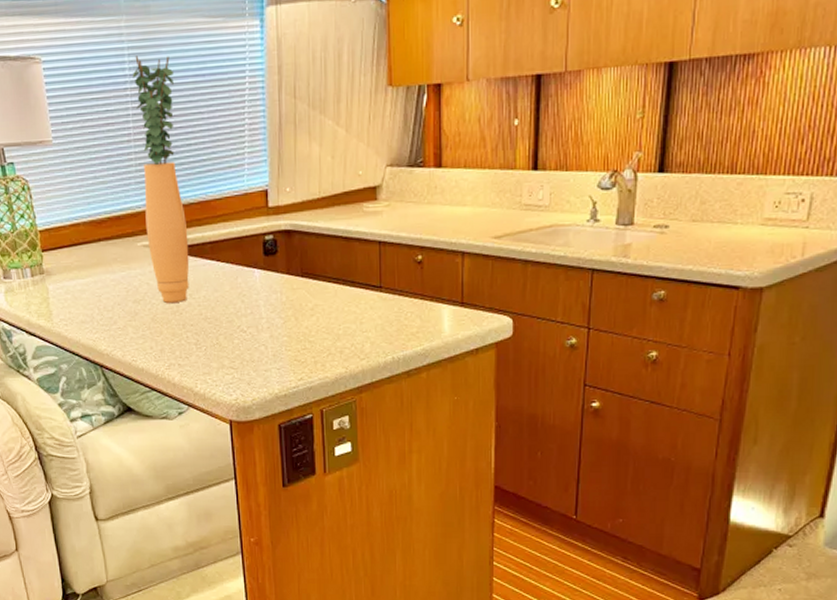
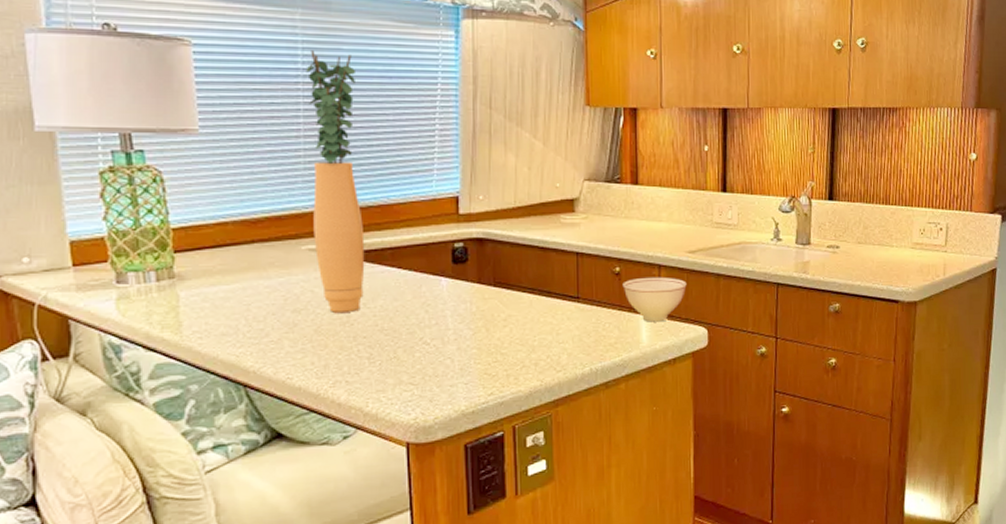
bowl: none [425,264,491,312] -> present [622,277,687,322]

